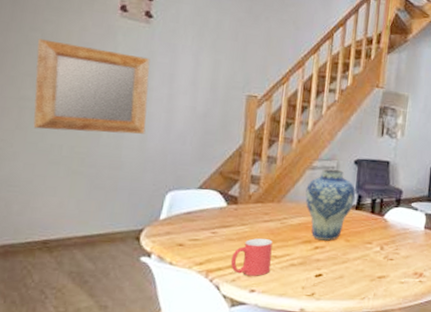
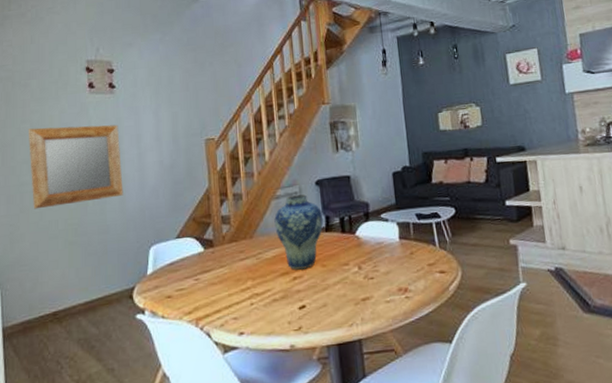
mug: present [230,238,273,276] -> none [216,277,255,318]

